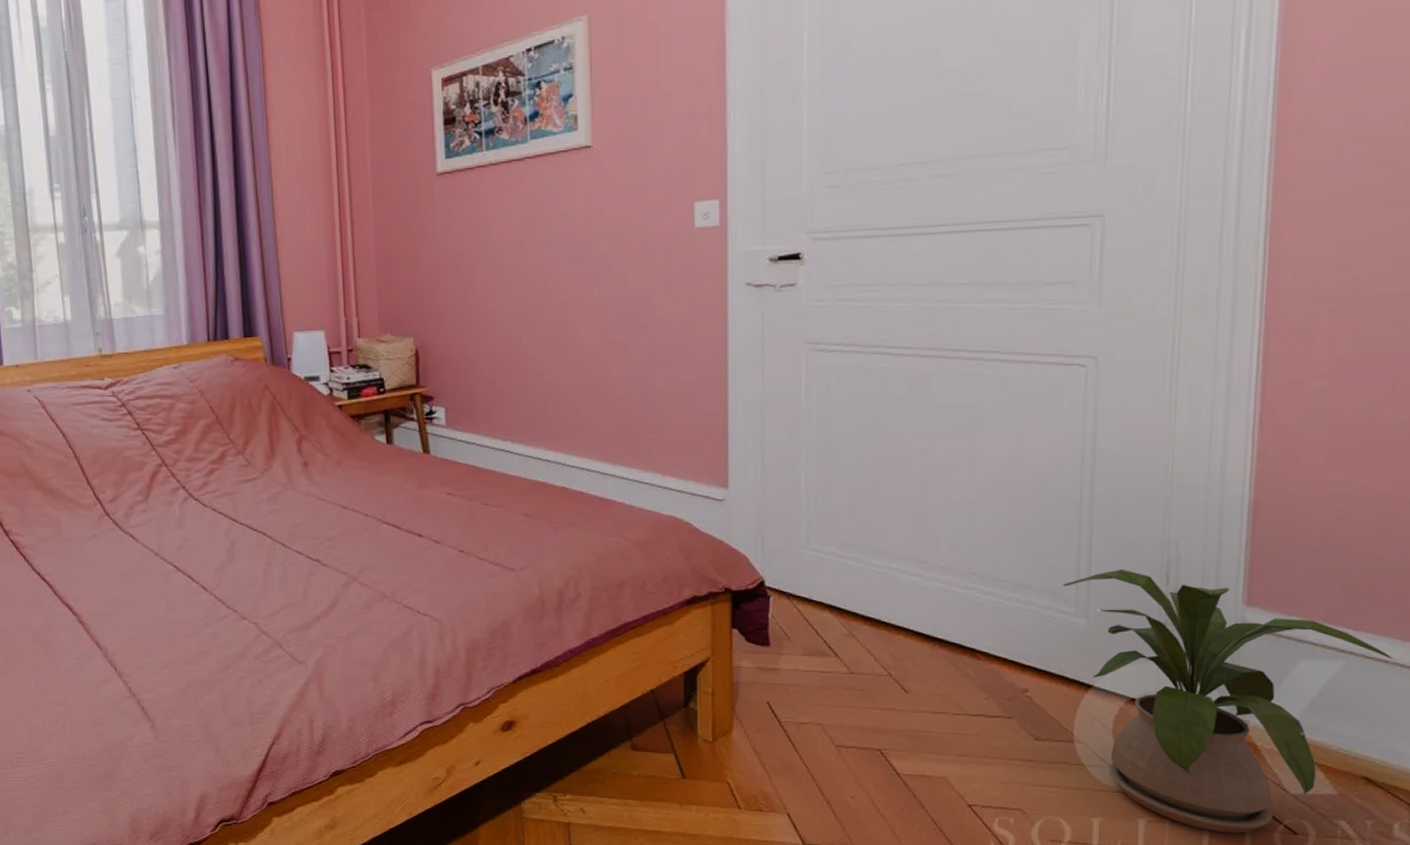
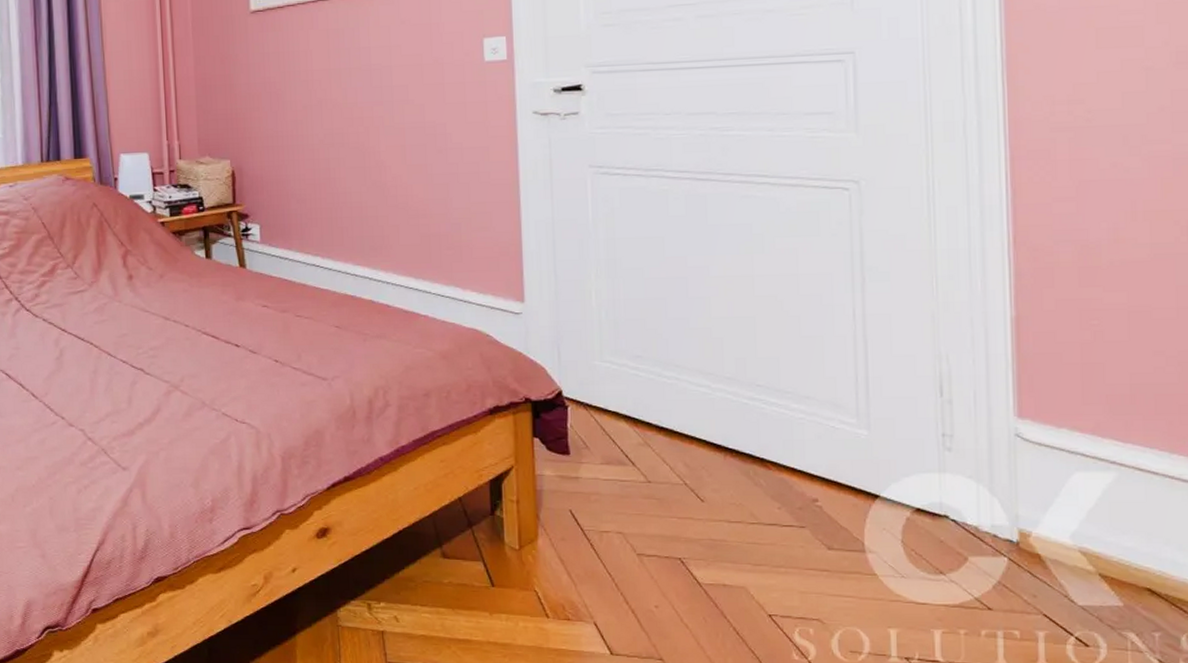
house plant: present [1062,569,1393,834] -> none [843,381,1162,645]

